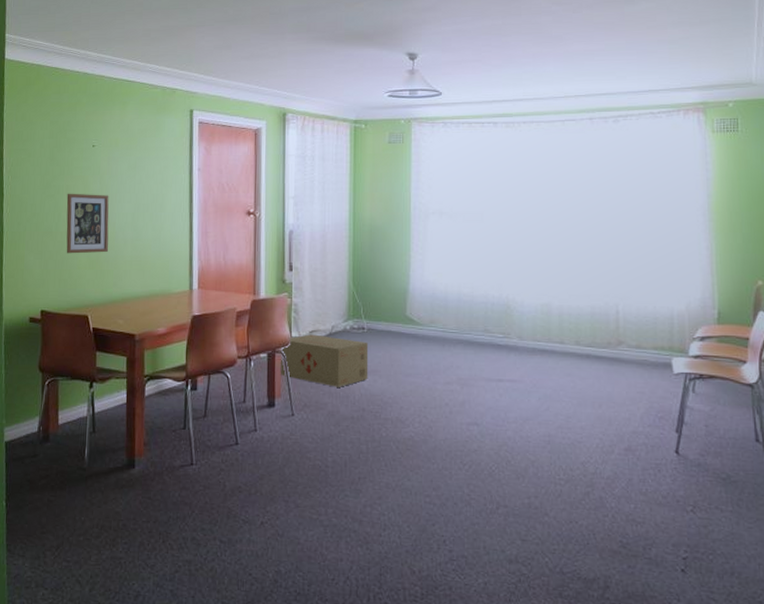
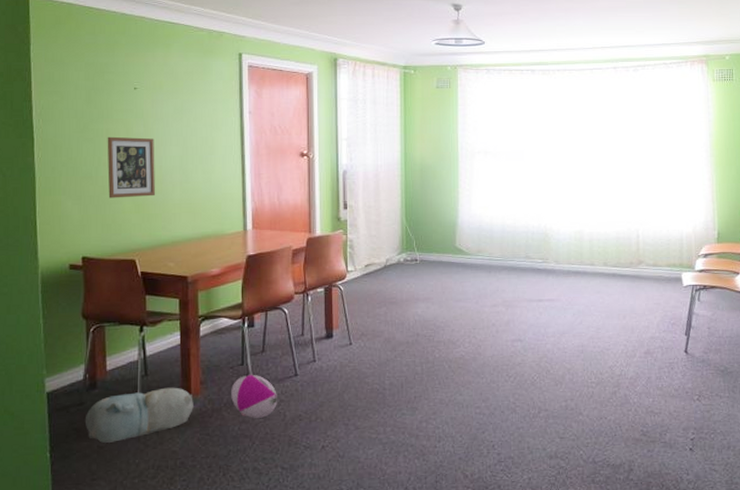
plush toy: none [37,446,137,497] -> present [84,387,193,443]
ball: none [173,438,218,486] -> present [231,373,277,418]
cardboard box: present [280,334,369,387] -> none [337,267,422,316]

